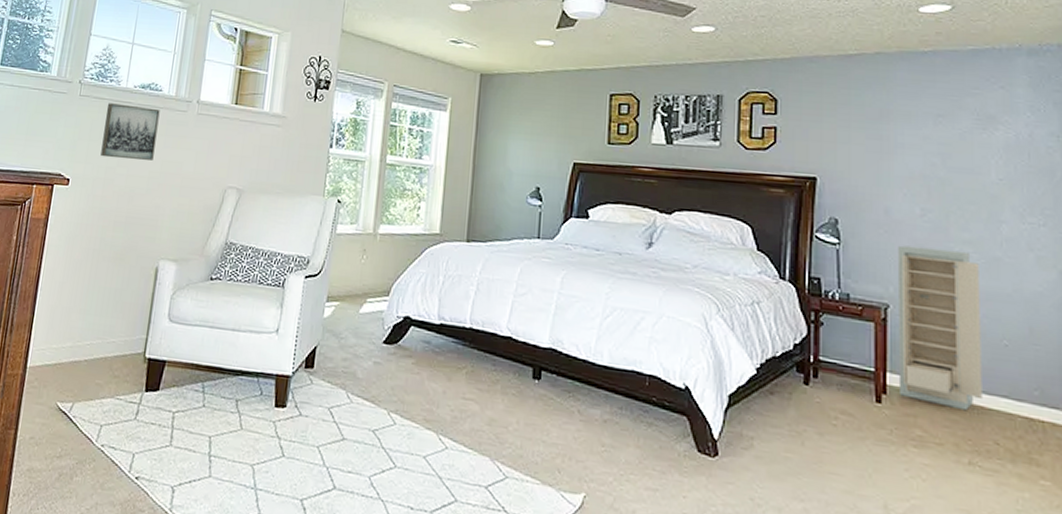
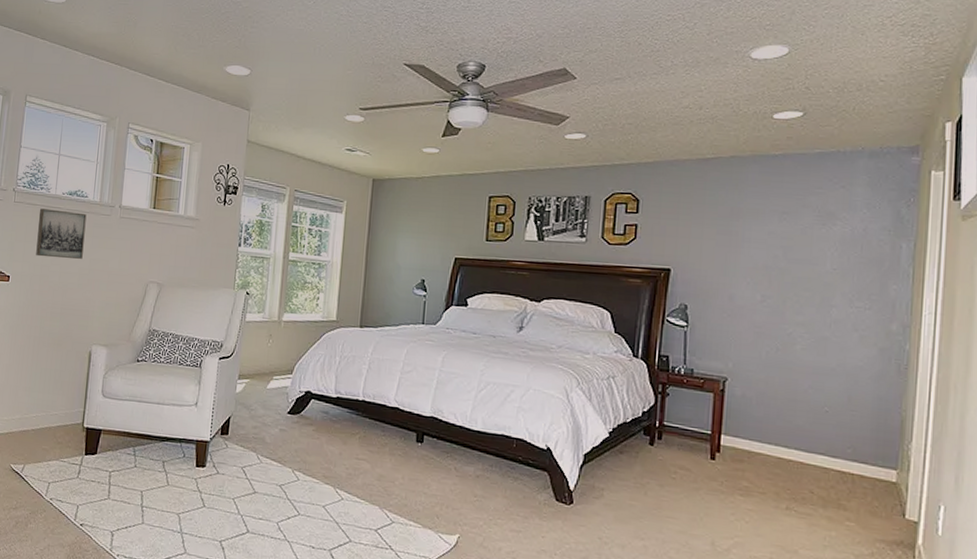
storage cabinet: present [897,245,982,411] -> none [731,327,809,466]

